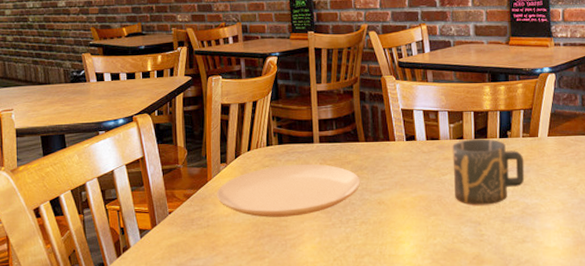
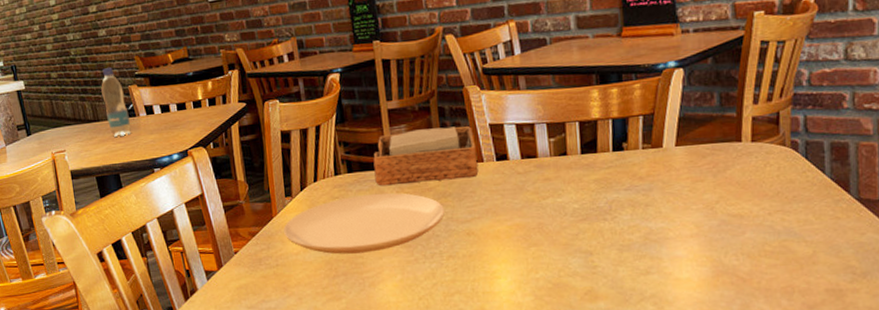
bottle: none [55,36,81,99] -> present [101,67,132,137]
napkin holder: none [301,109,391,158] -> present [373,126,479,187]
cup: present [452,139,525,205] -> none [553,153,647,232]

